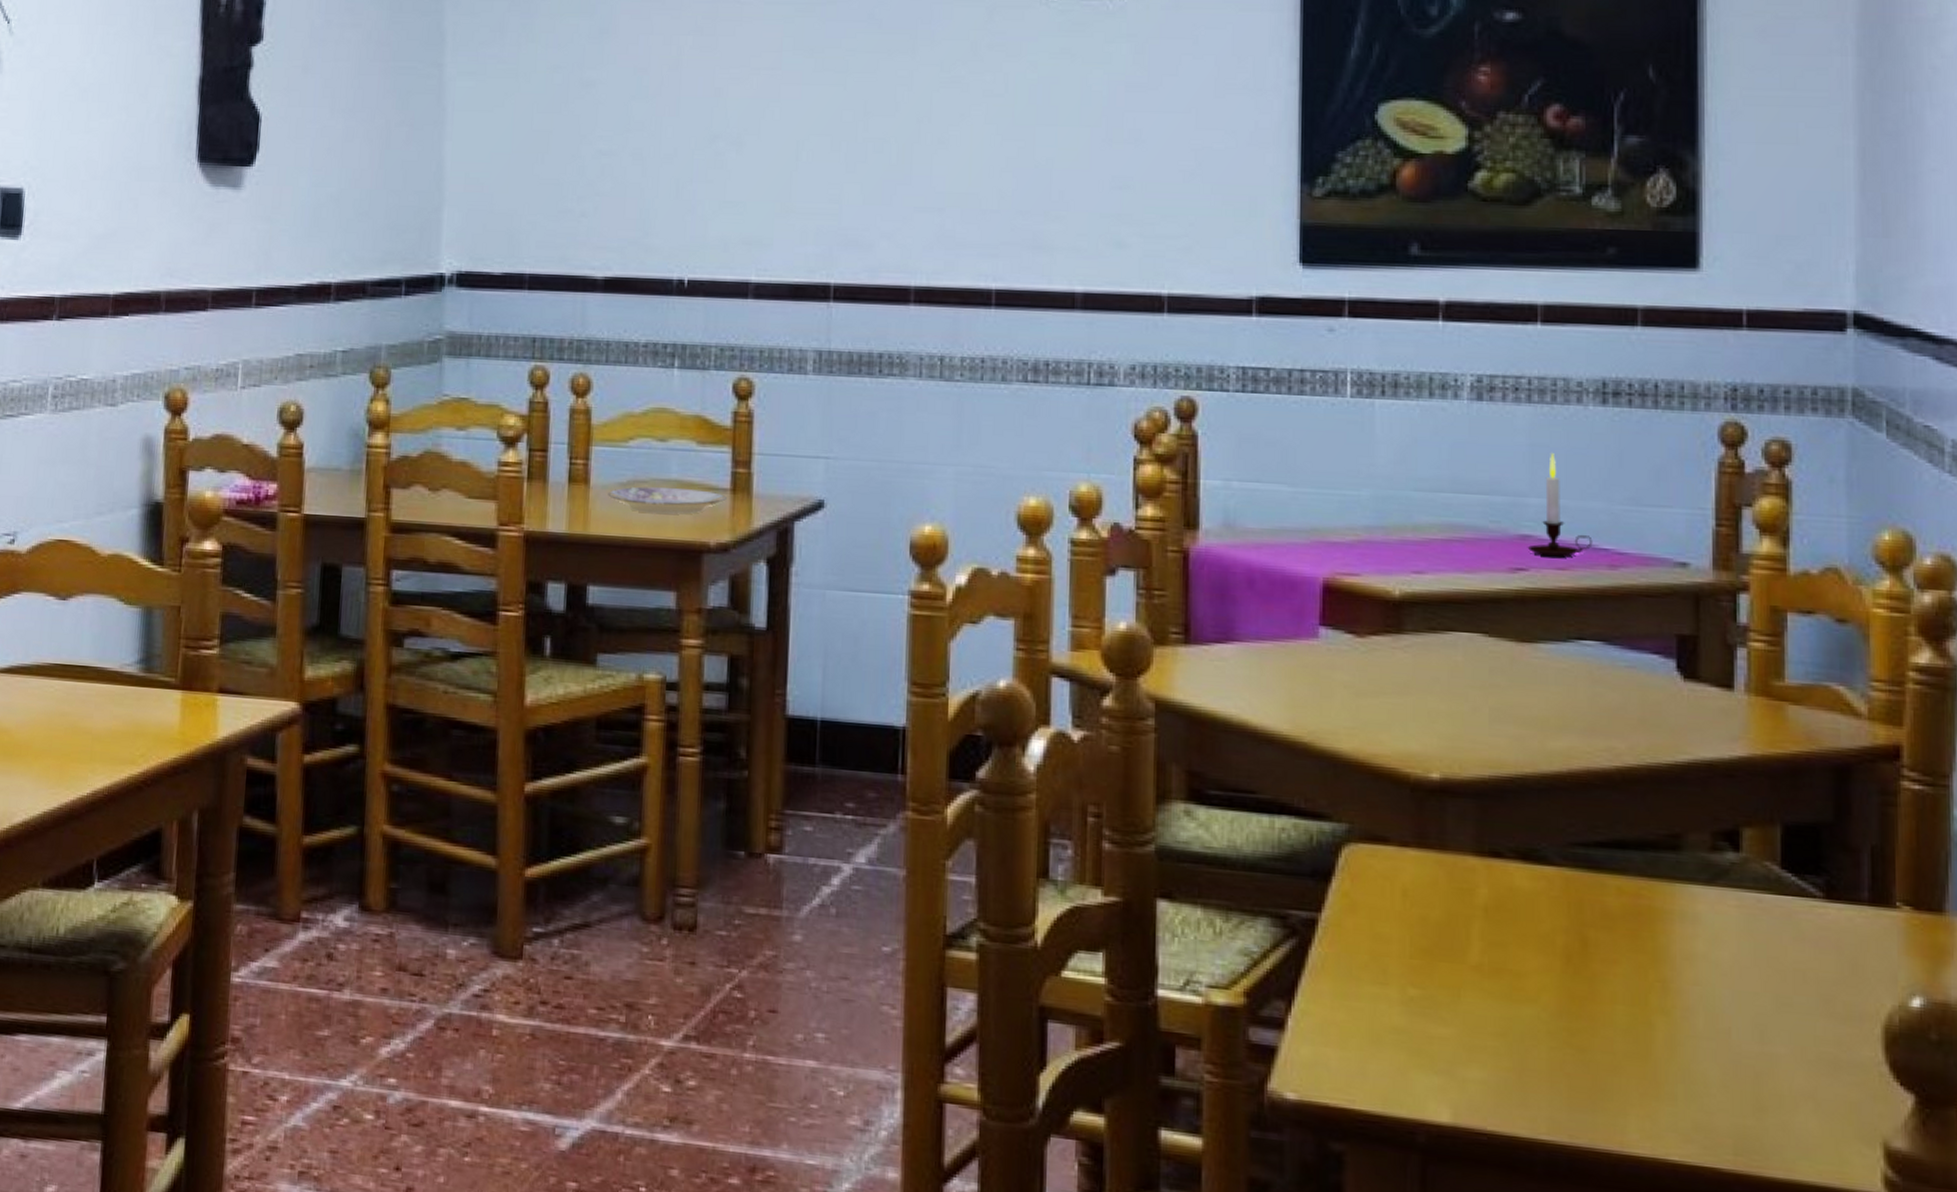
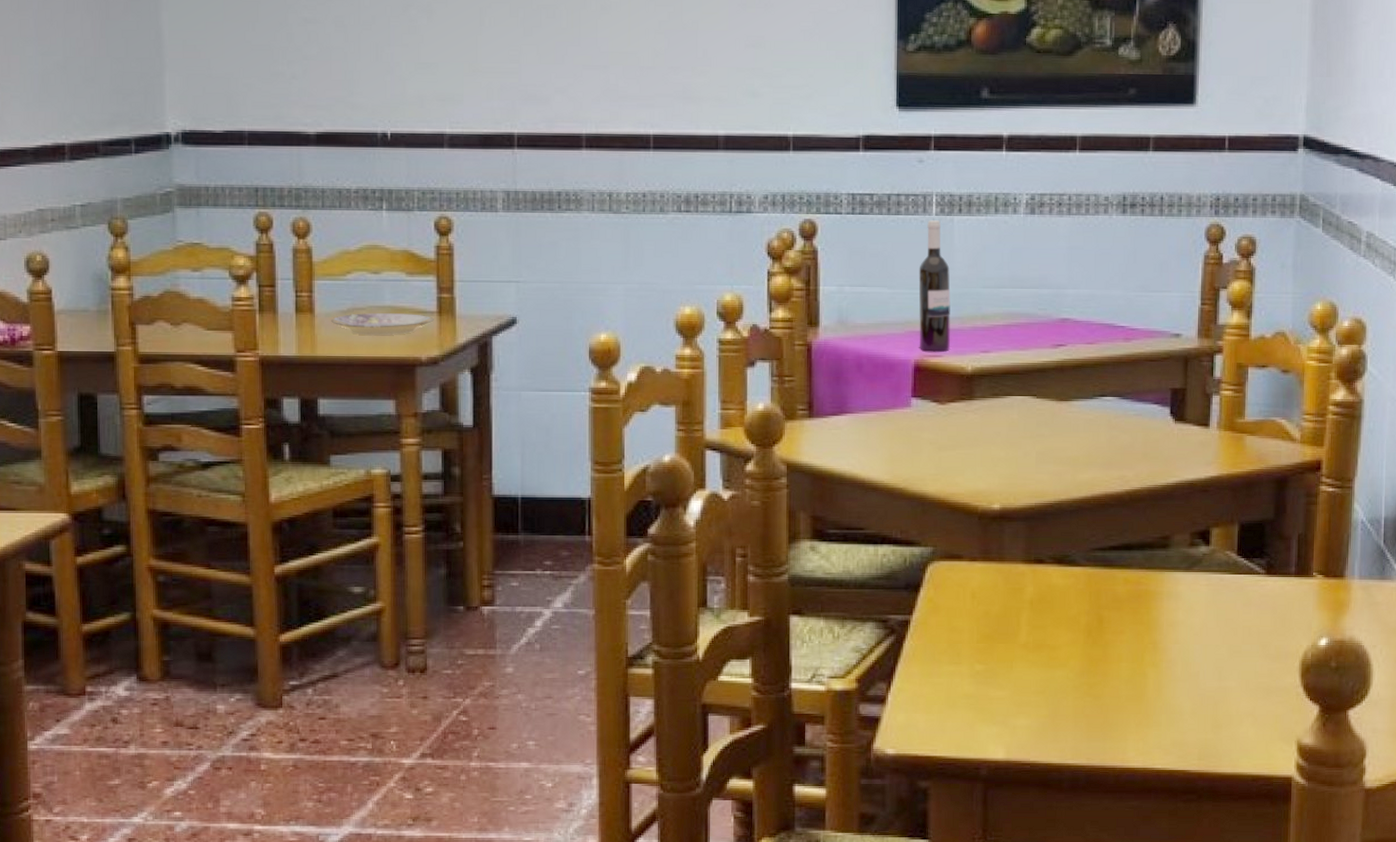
wine bottle: none [1328,403,1371,571] -> present [918,220,951,353]
candle: present [1527,453,1593,557] -> none [1065,254,1113,334]

